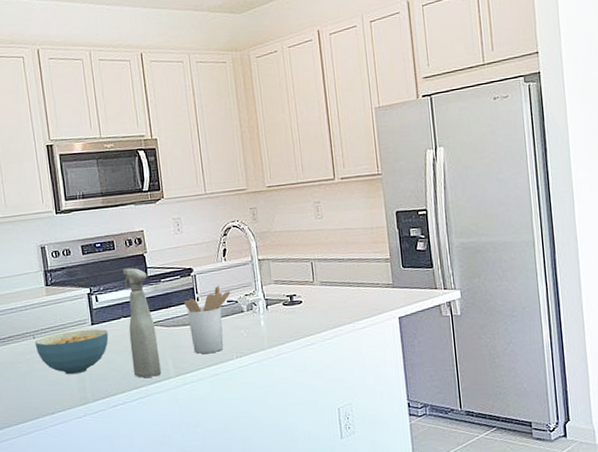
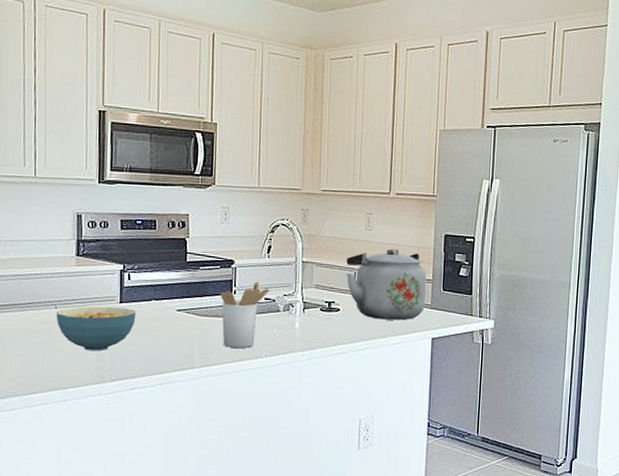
spray bottle: present [122,268,162,378] -> none [157,250,187,364]
kettle: none [301,233,387,306] -> present [346,248,427,320]

